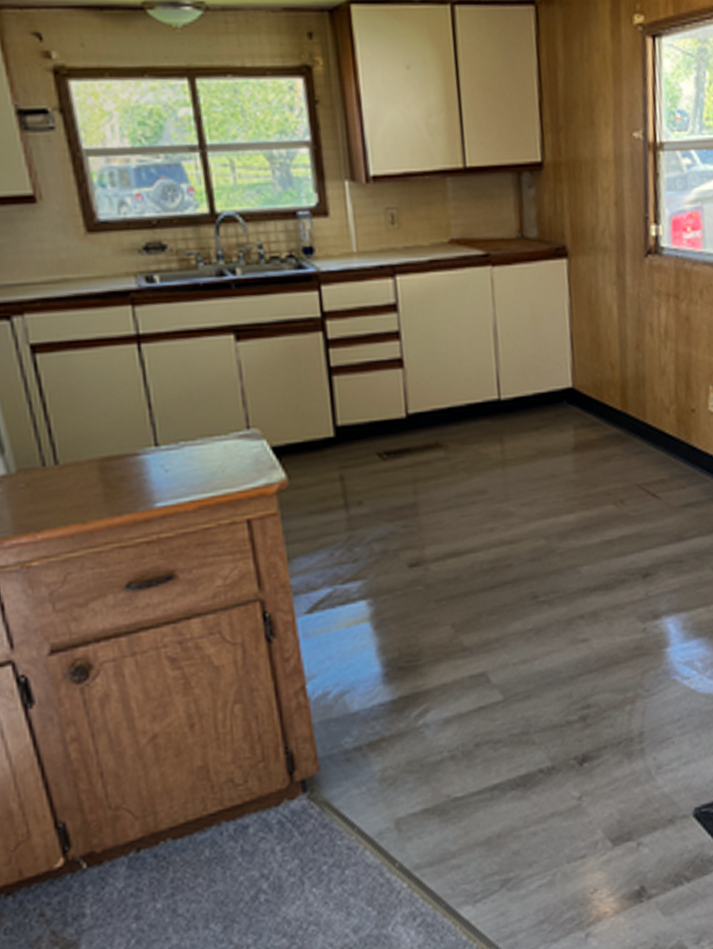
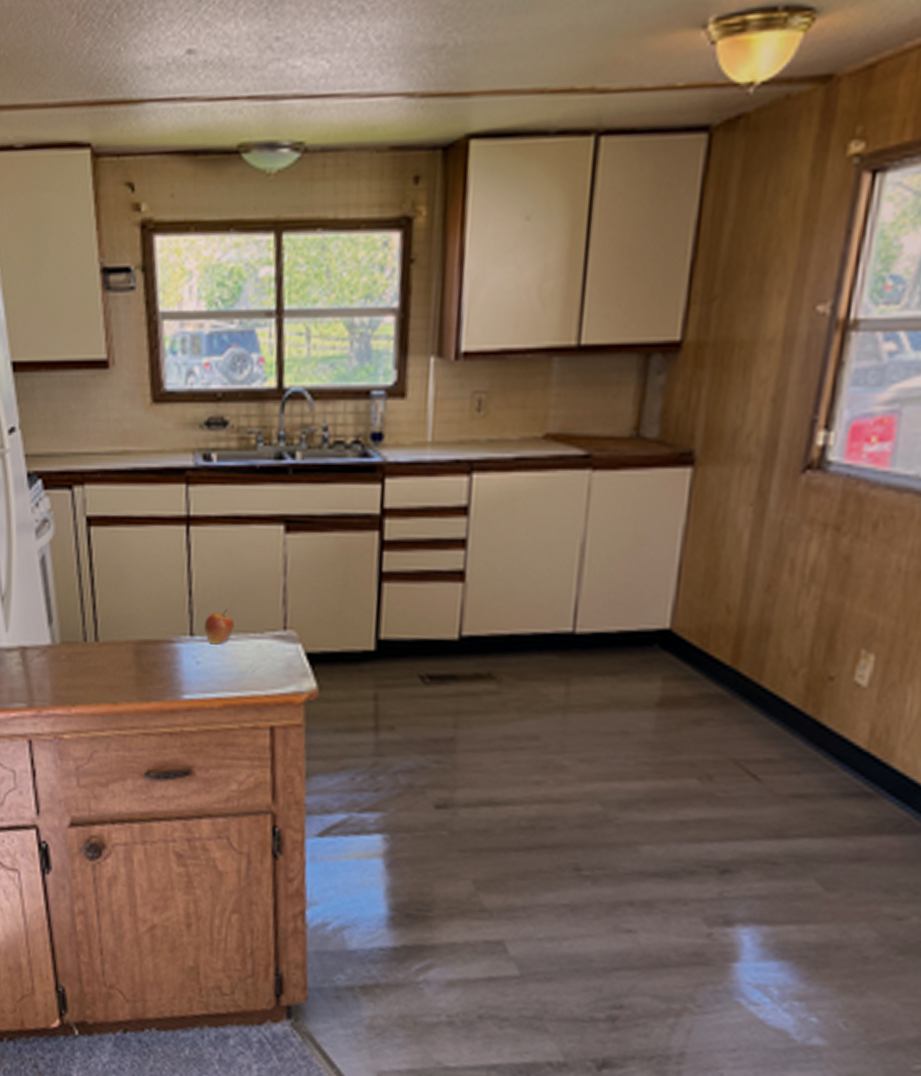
fruit: none [167,416,199,452] -> present [204,609,235,645]

